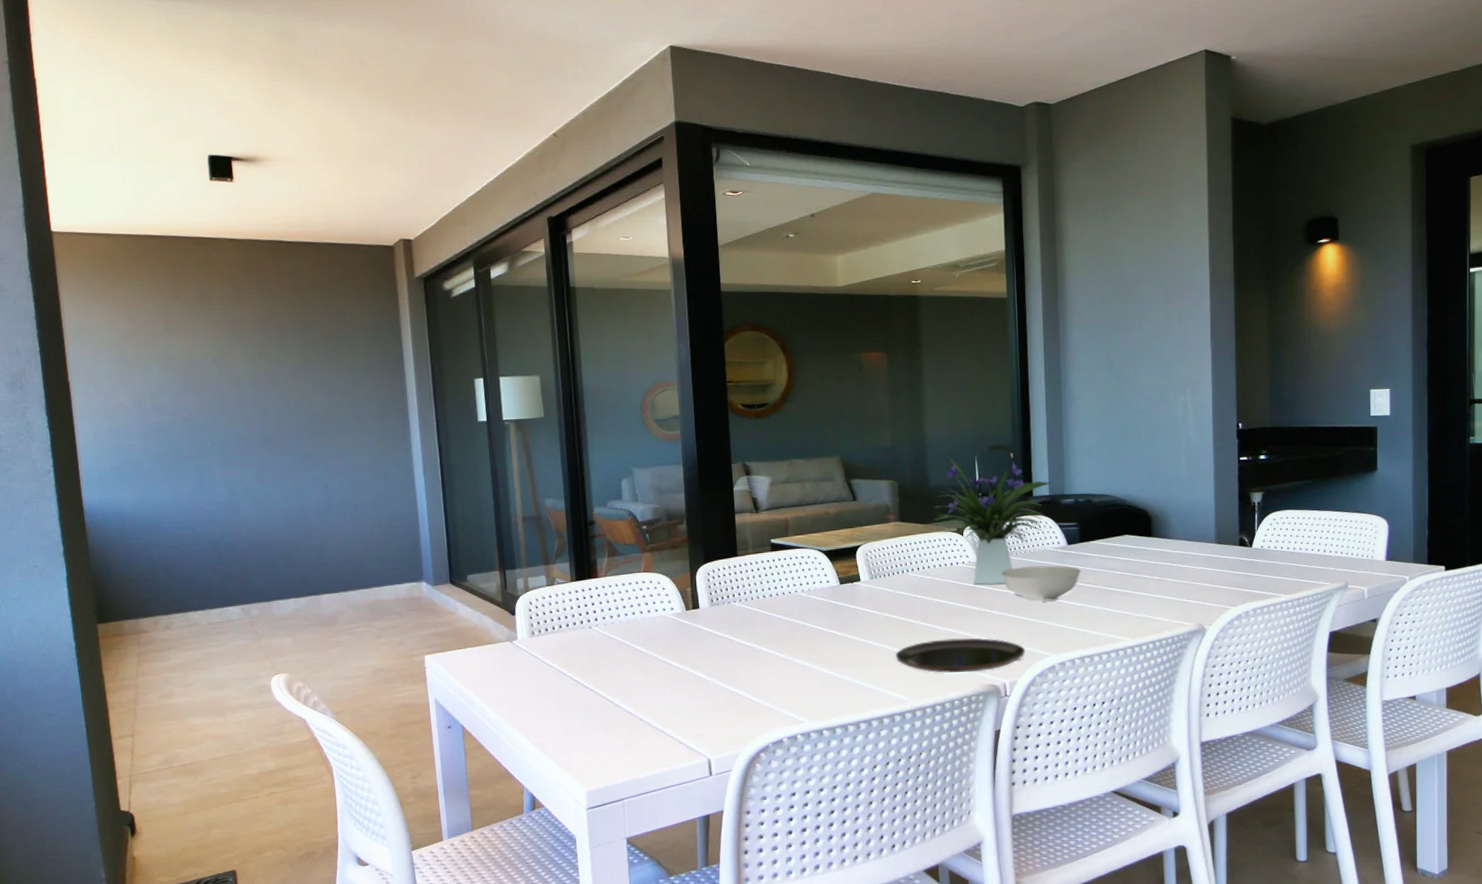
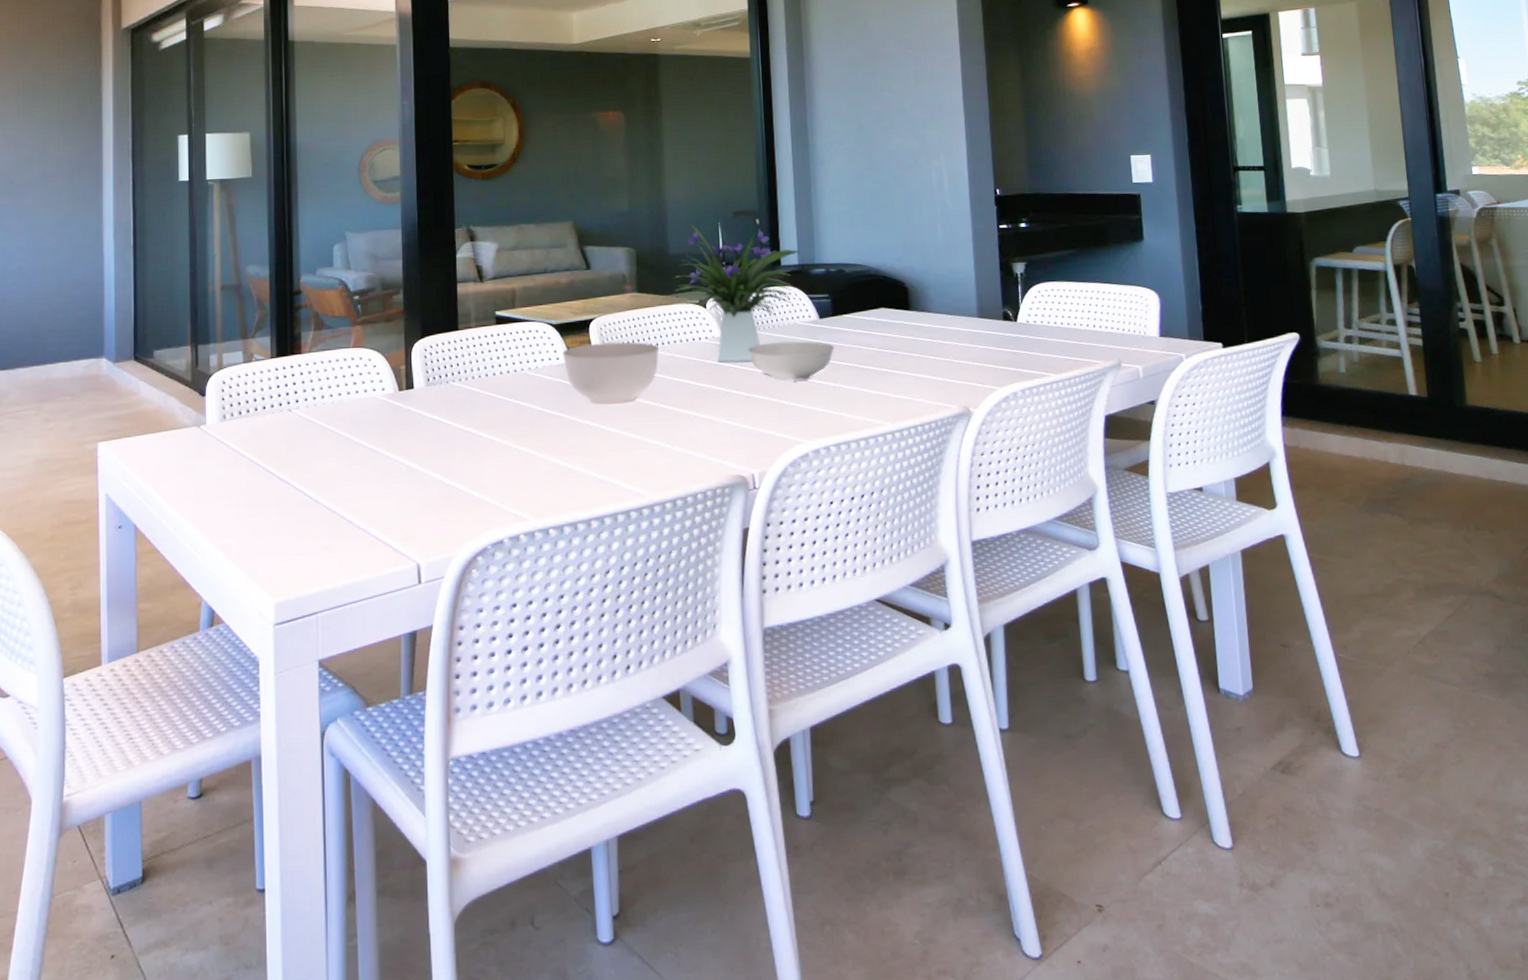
bowl: none [832,566,921,623] -> present [562,341,660,405]
plate: present [895,637,1026,674] -> none [631,421,776,463]

